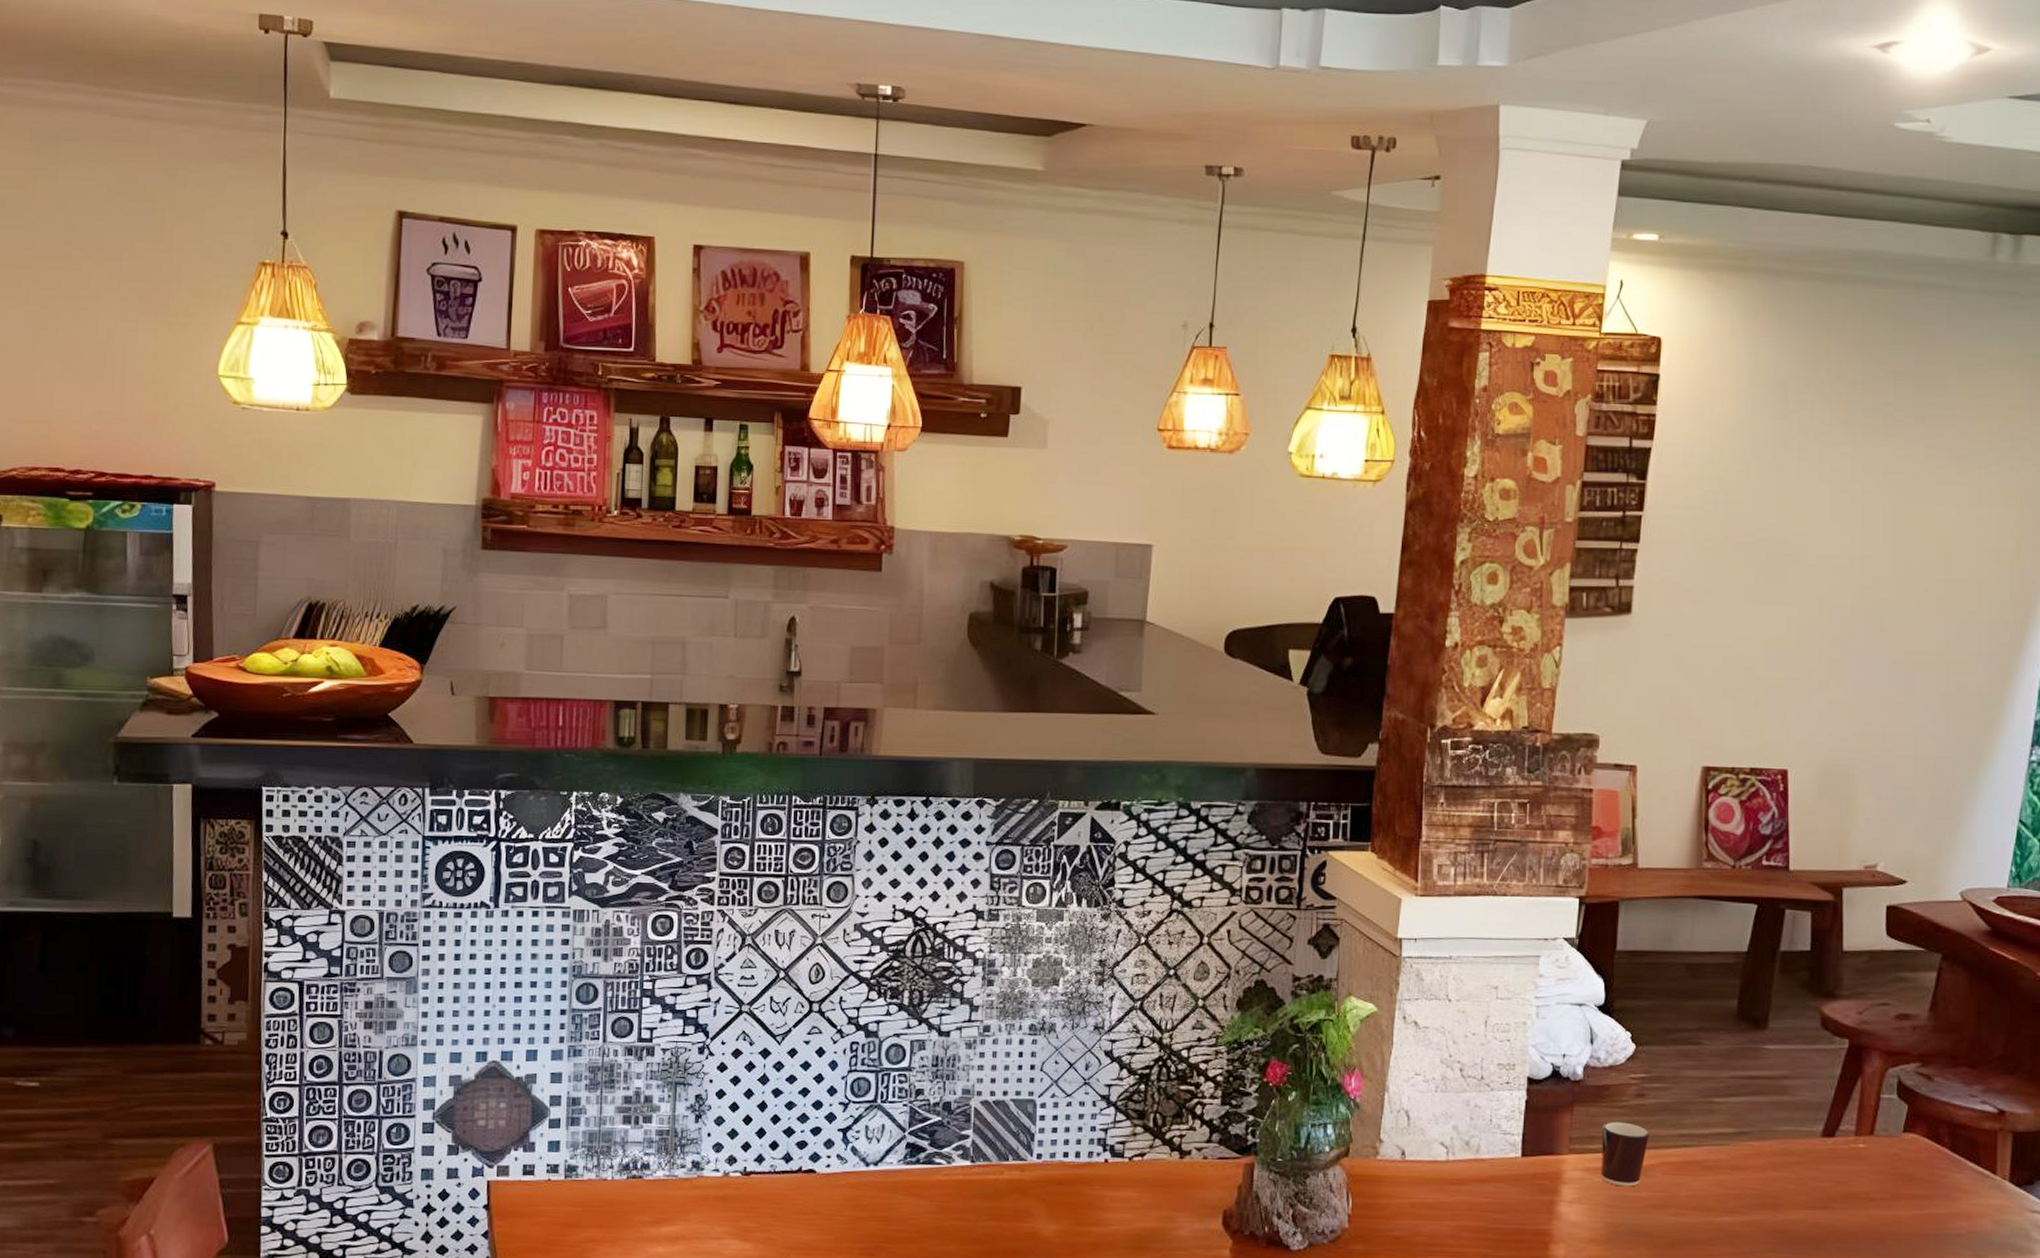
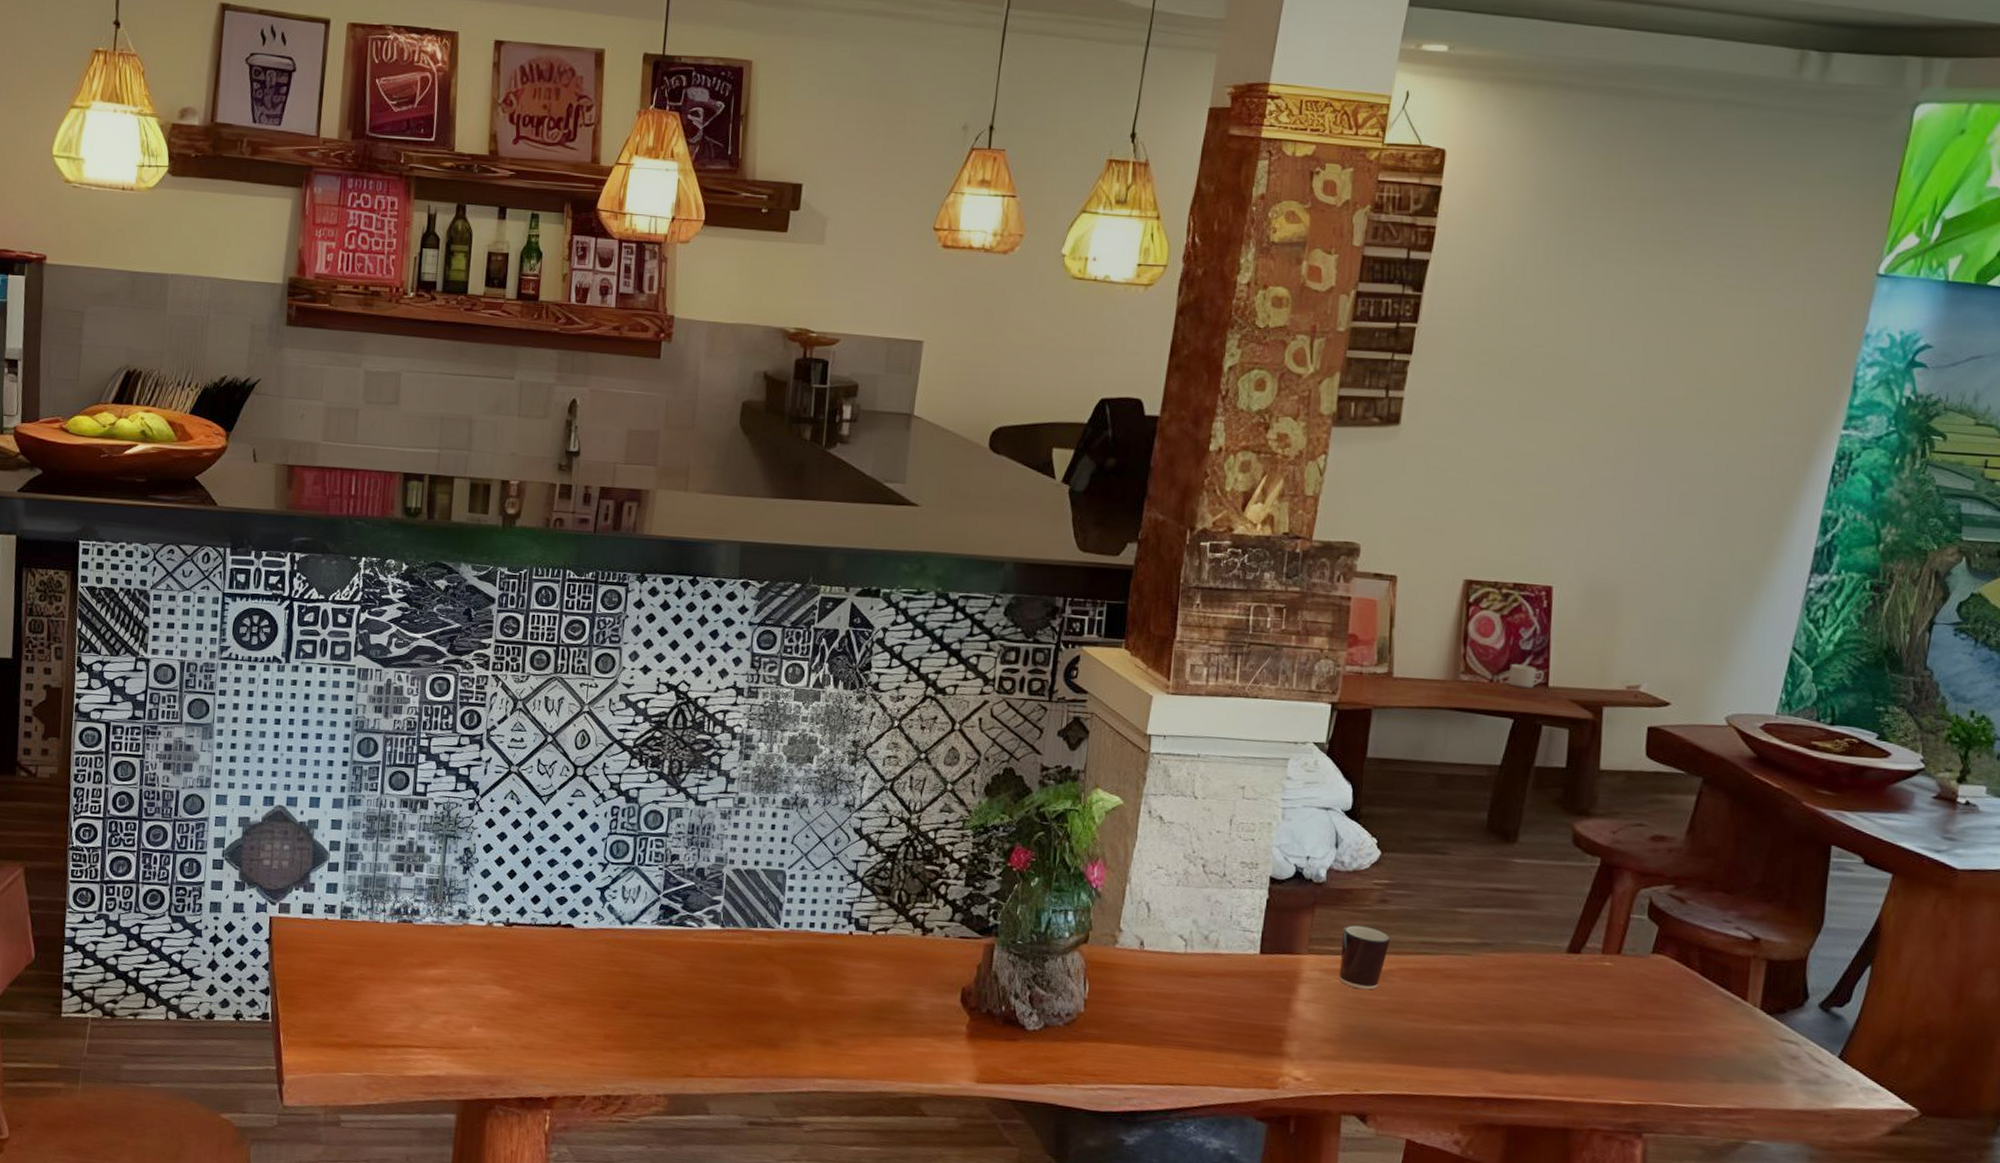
mug: none [1749,848,1784,874] -> present [1507,663,1544,689]

